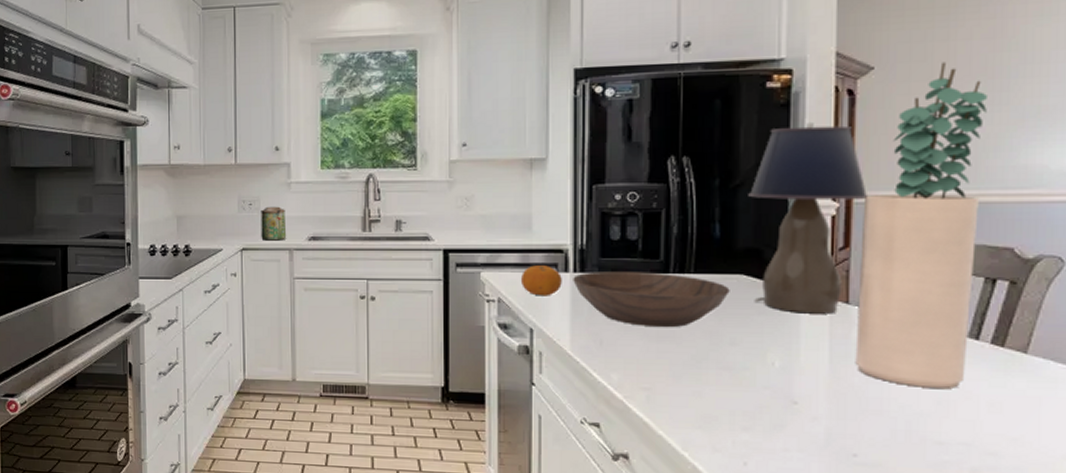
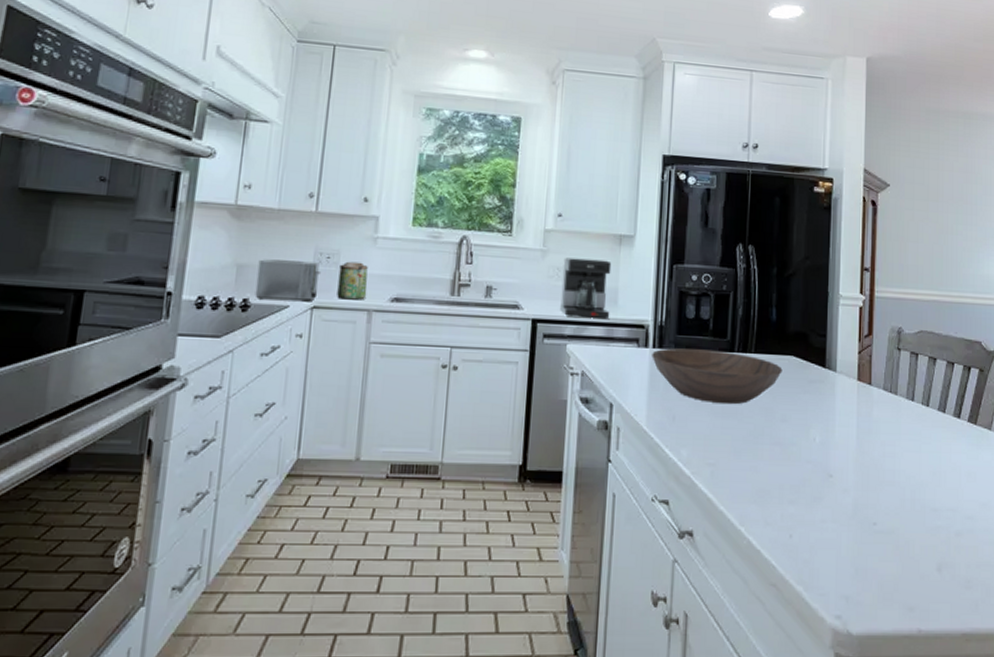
toaster: none [193,209,246,245] -> present [255,259,322,302]
coffee maker: none [471,186,525,245] -> present [560,257,612,318]
fruit: present [522,265,562,296] -> none [605,339,642,371]
table lamp: present [748,121,869,314] -> none [798,224,886,394]
vase: present [855,62,987,388] -> none [875,186,963,461]

